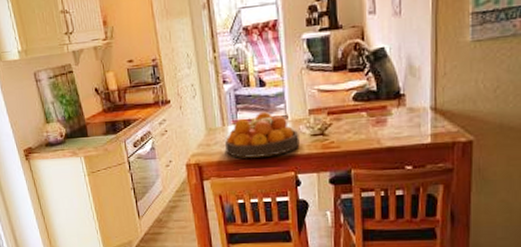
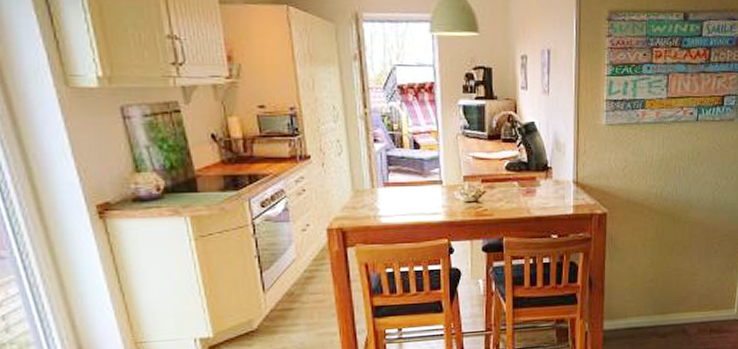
fruit bowl: present [225,111,300,158] -> none [374,175,454,224]

